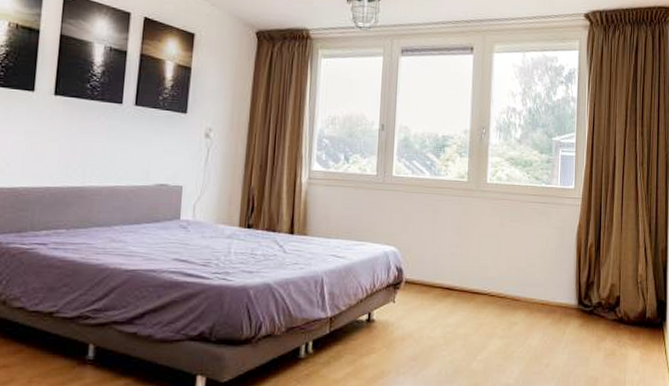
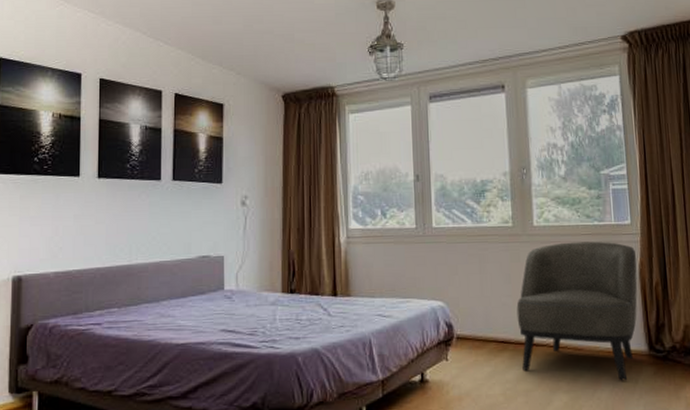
armchair: none [463,201,577,331] -> present [516,241,638,381]

